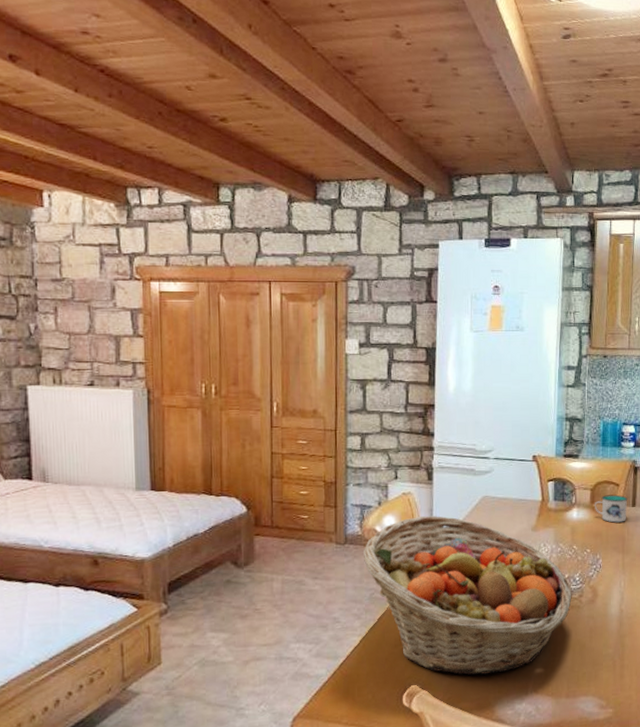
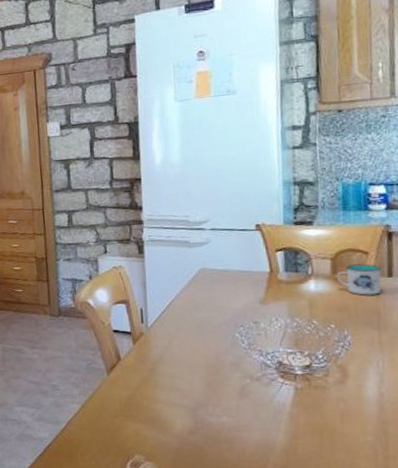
fruit basket: present [364,516,573,675] -> none [77,289,316,451]

